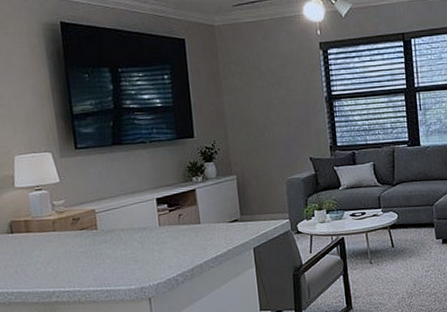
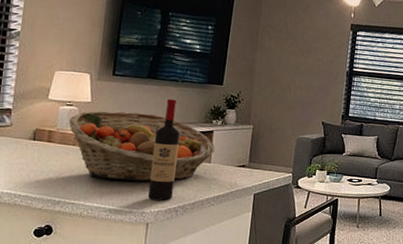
fruit basket: none [41,183,202,260] -> present [68,111,215,182]
wine bottle: none [134,162,169,273] -> present [148,98,180,201]

